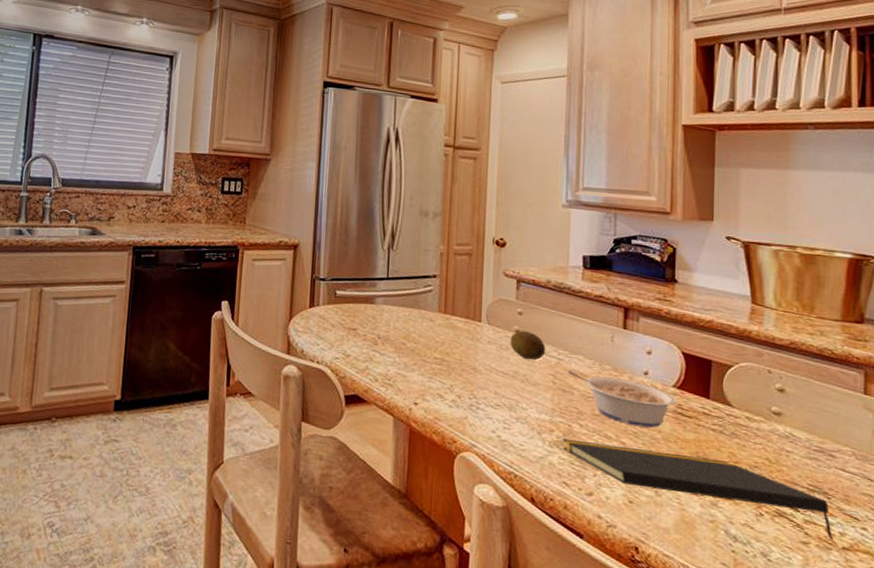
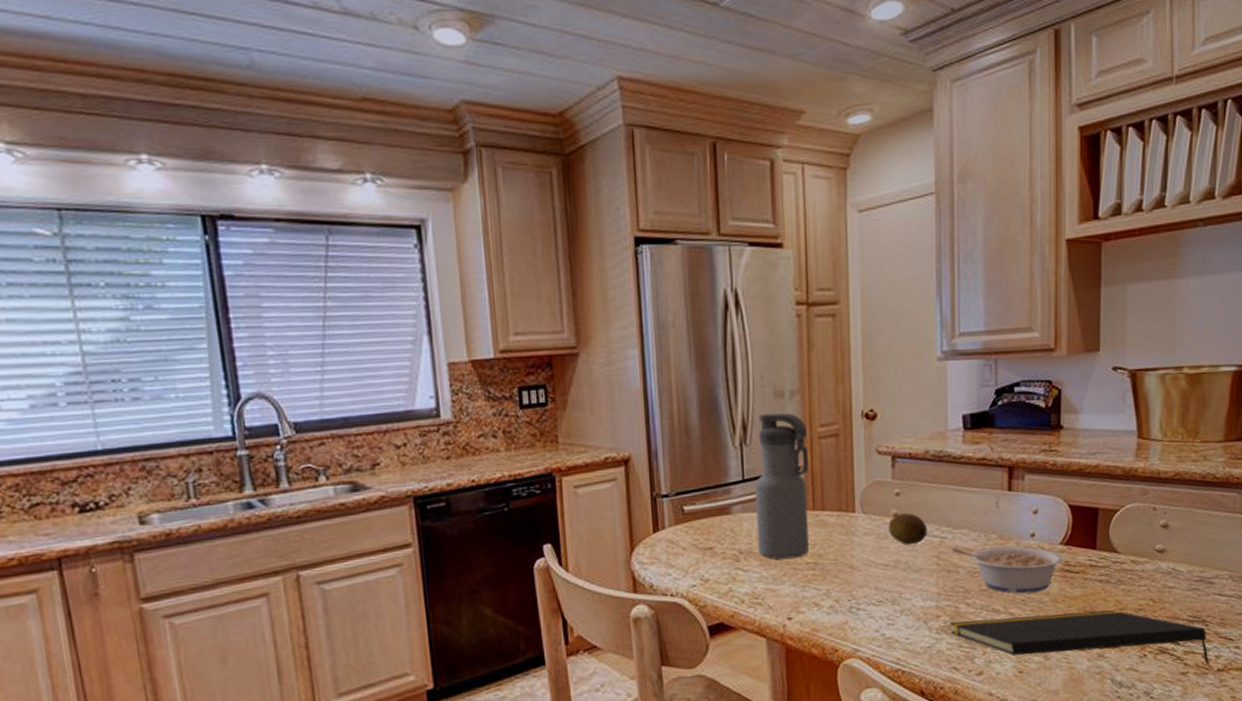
water bottle: none [394,227,446,352] -> present [755,413,809,560]

